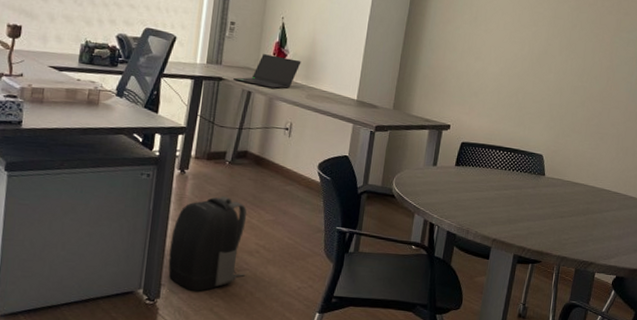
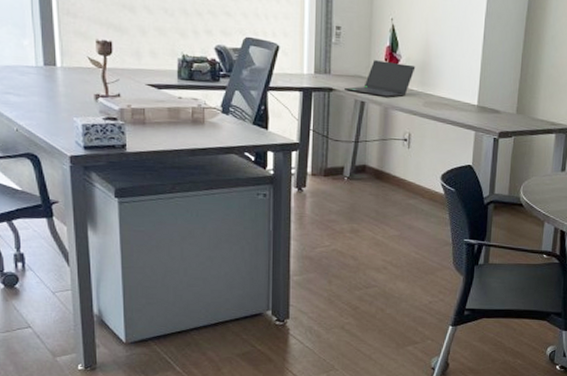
backpack: present [168,196,247,291] -> none [294,213,374,310]

